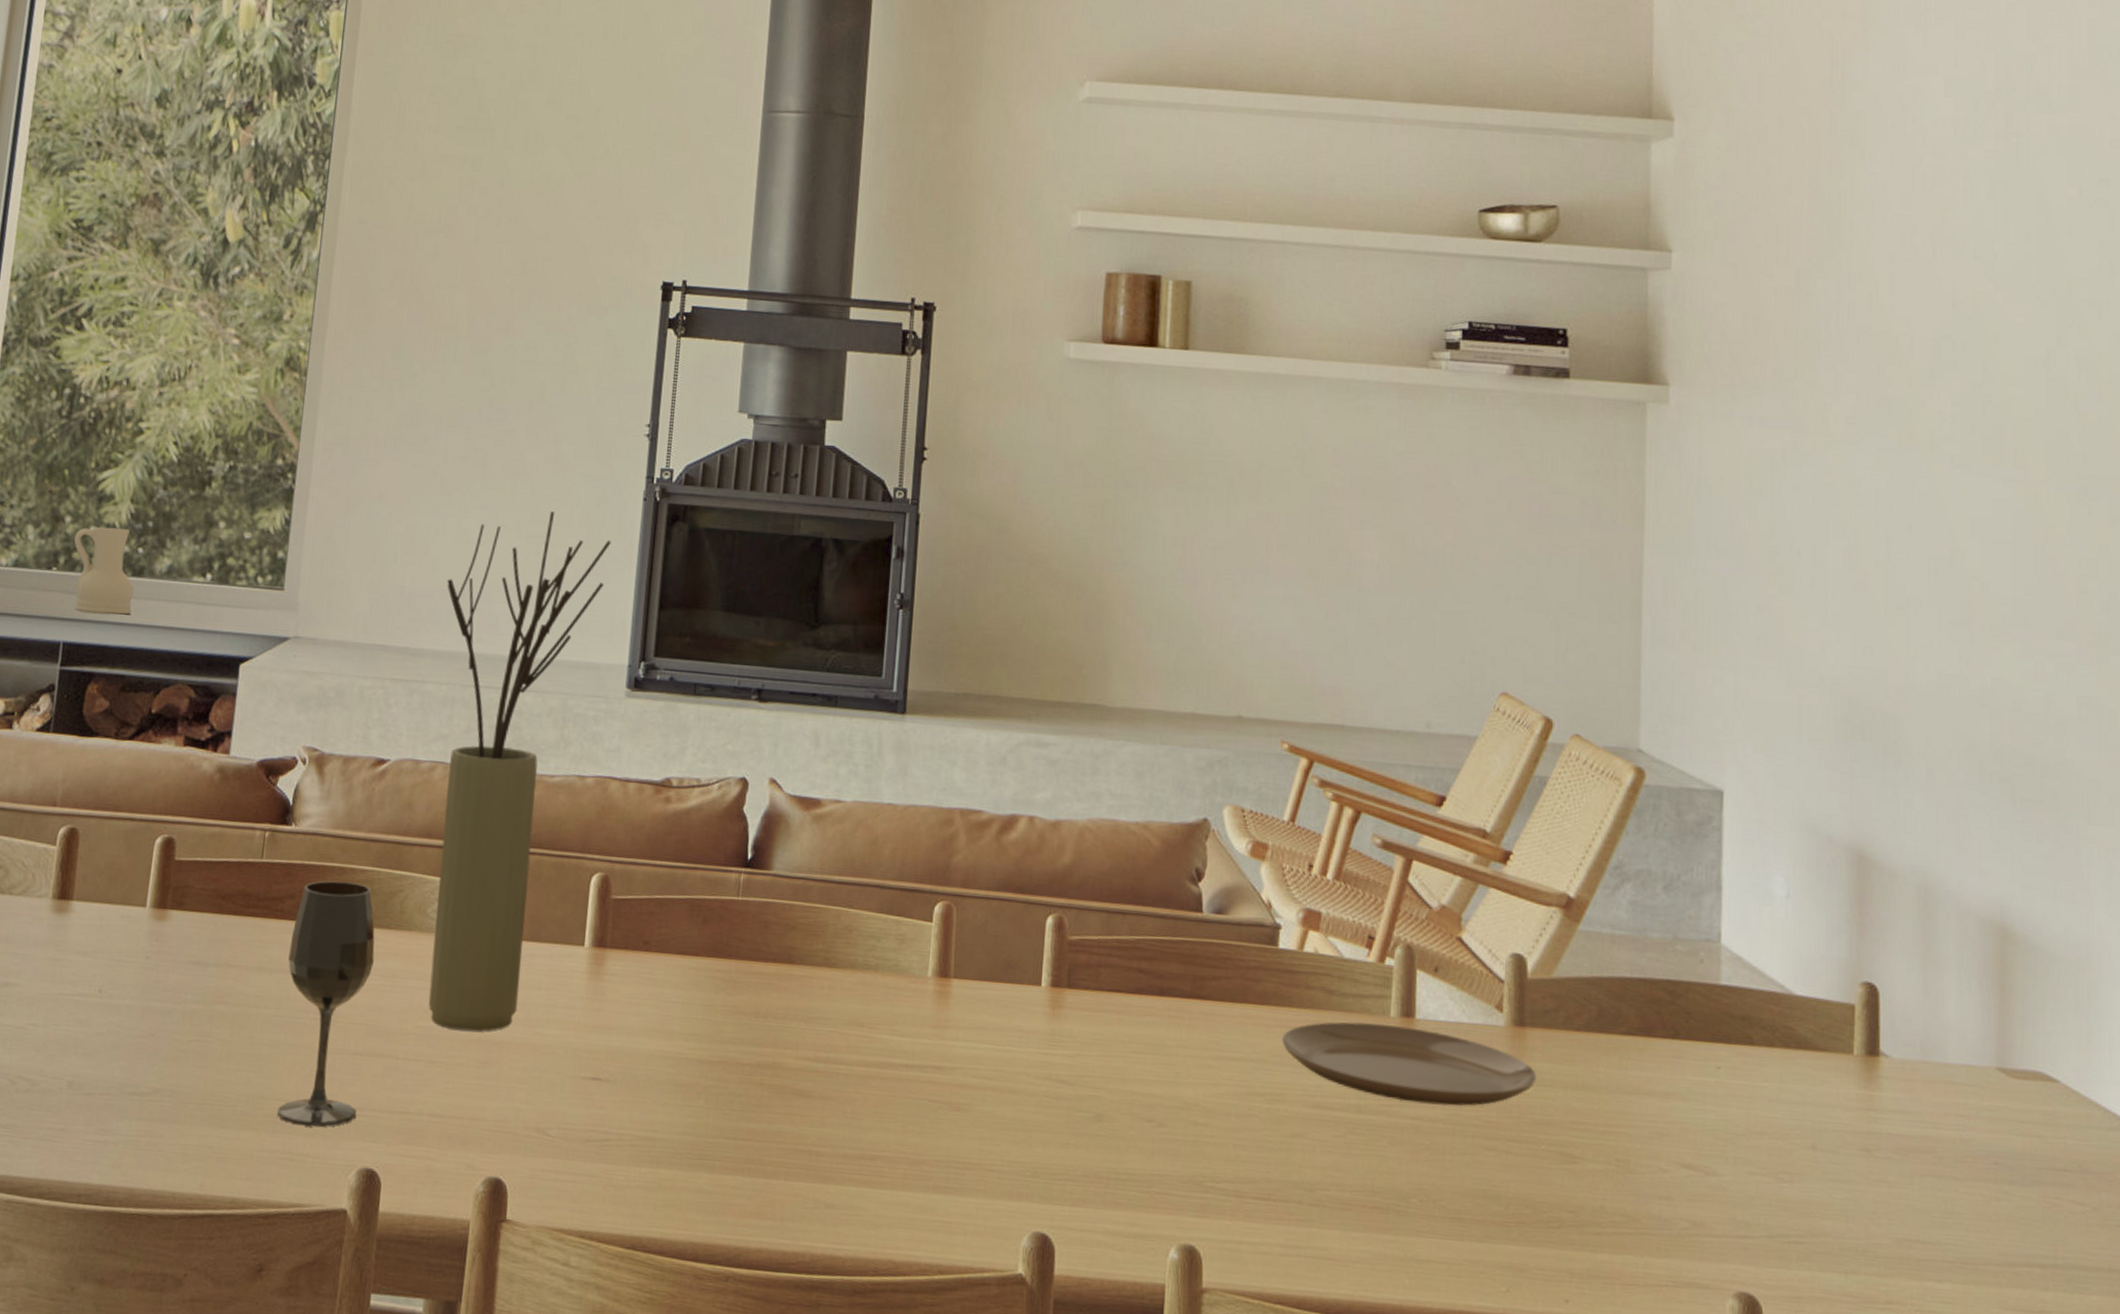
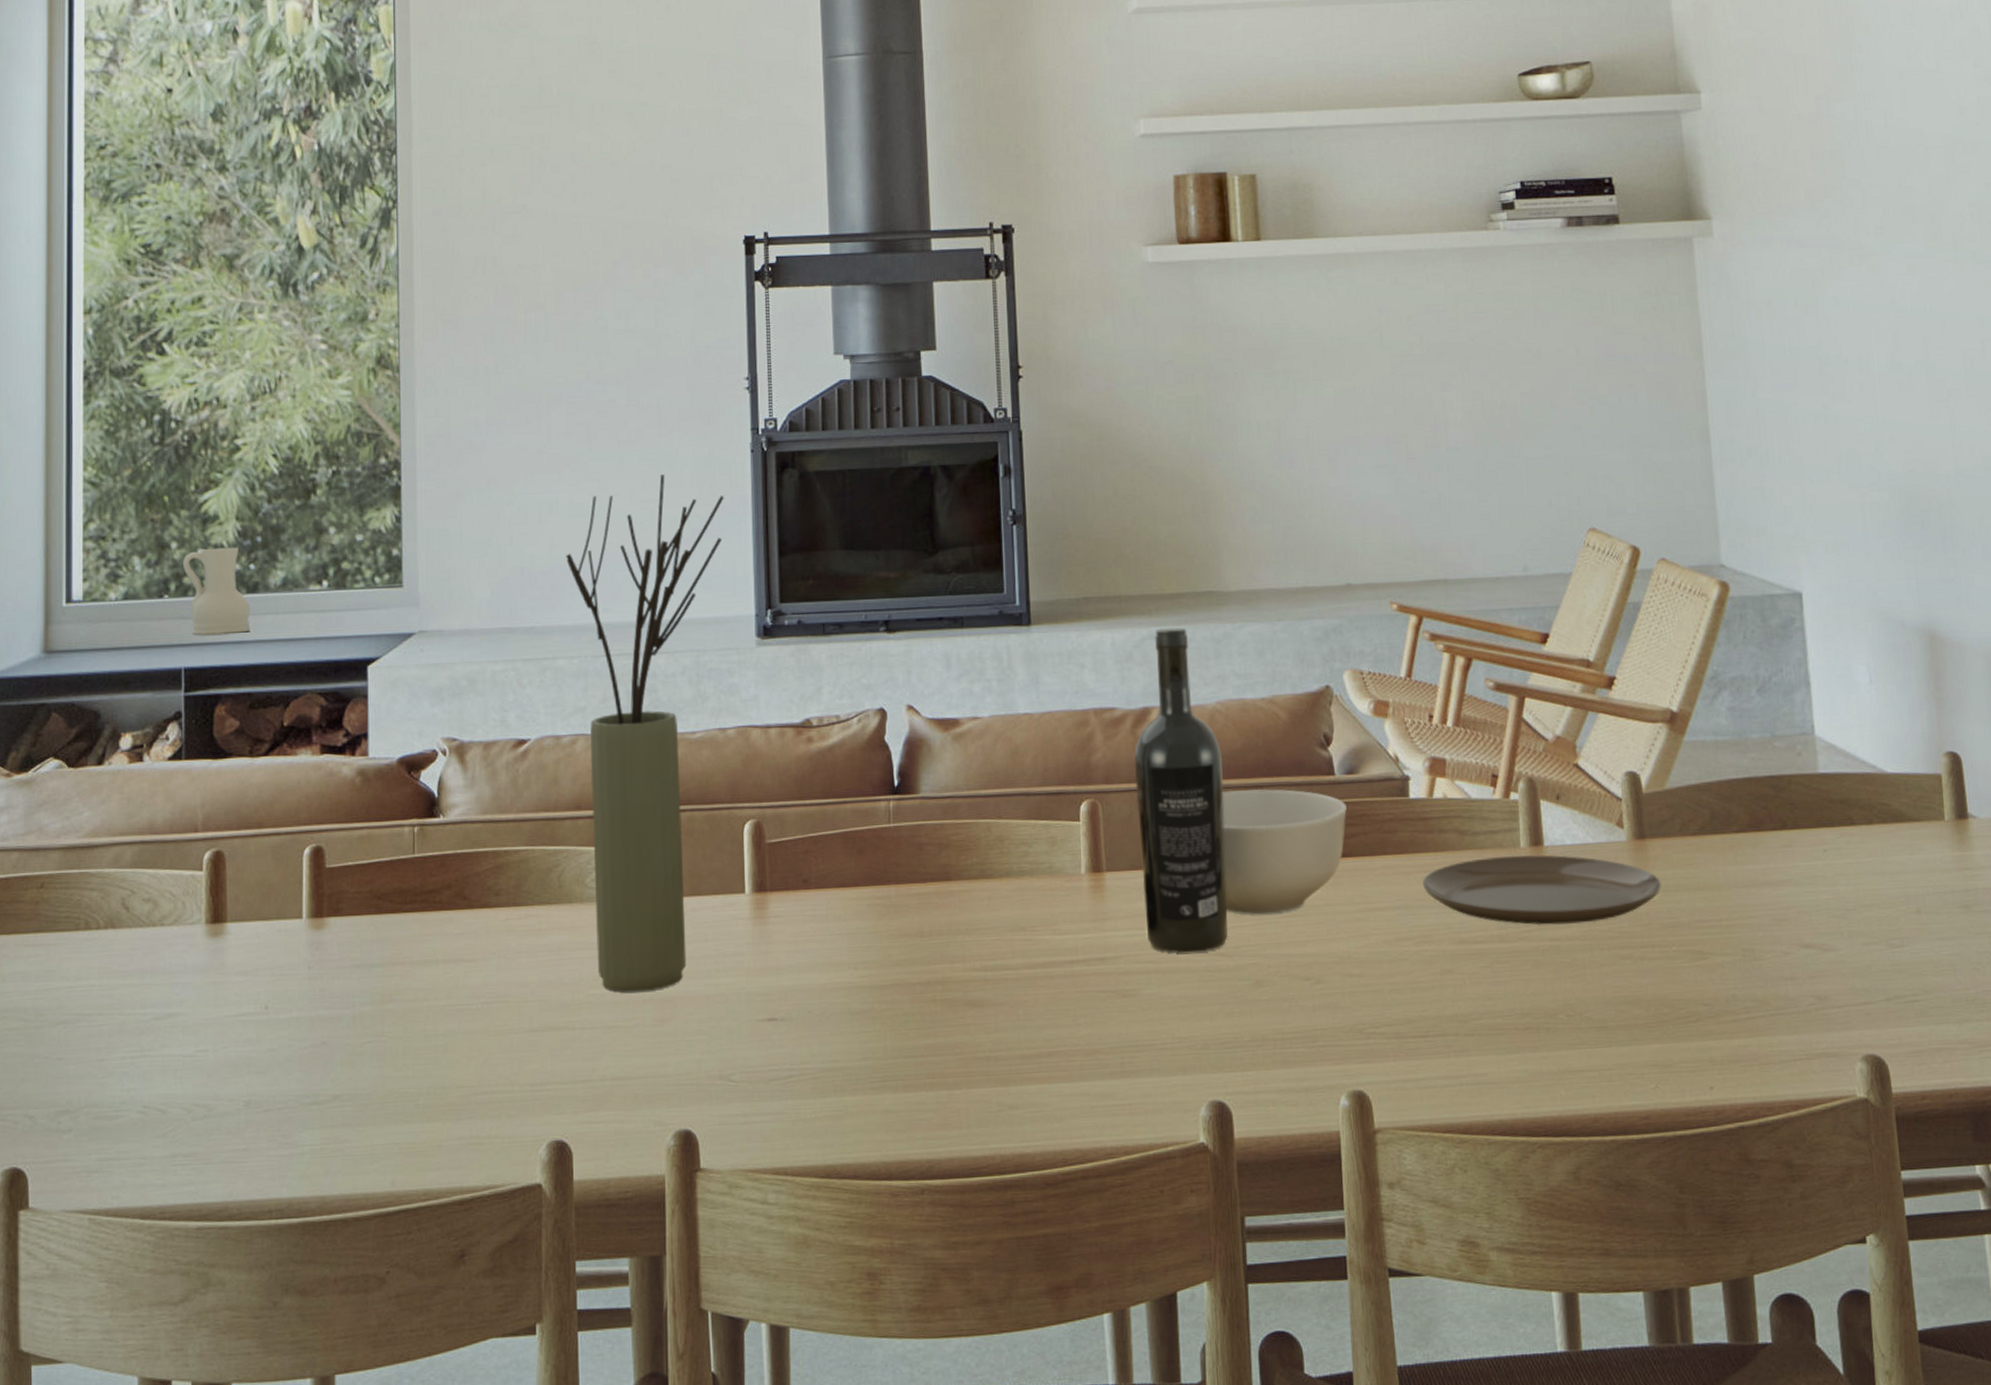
wine glass: present [277,881,375,1128] -> none [452,864,540,1109]
wine bottle: none [988,735,1088,1076] -> present [1133,627,1228,953]
bowl: none [1073,912,1211,1048] -> present [1222,789,1347,915]

